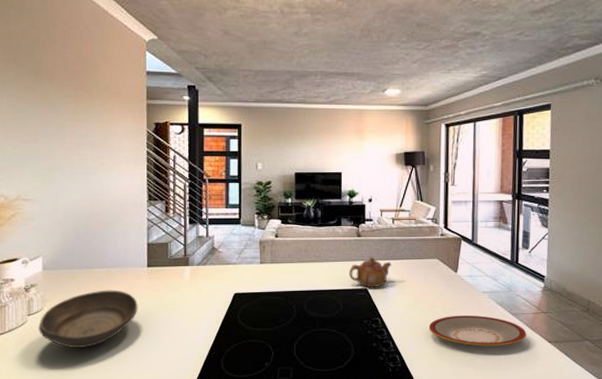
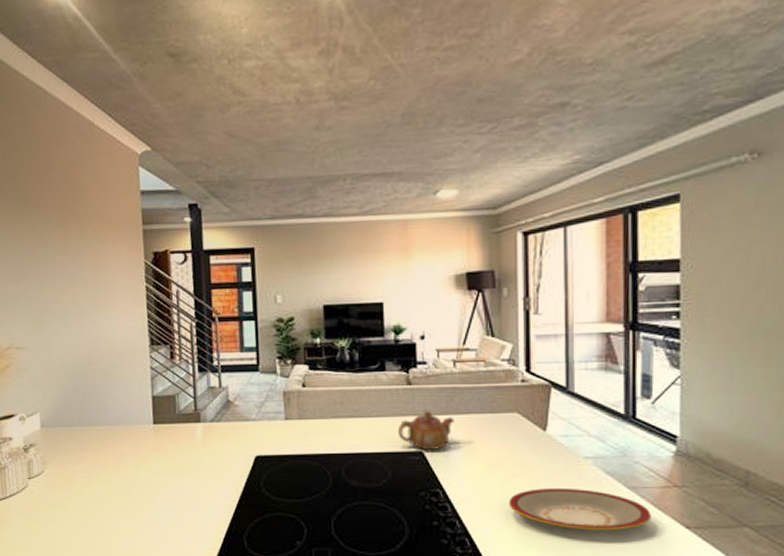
bowl: present [38,290,138,349] -> none [40,451,146,518]

